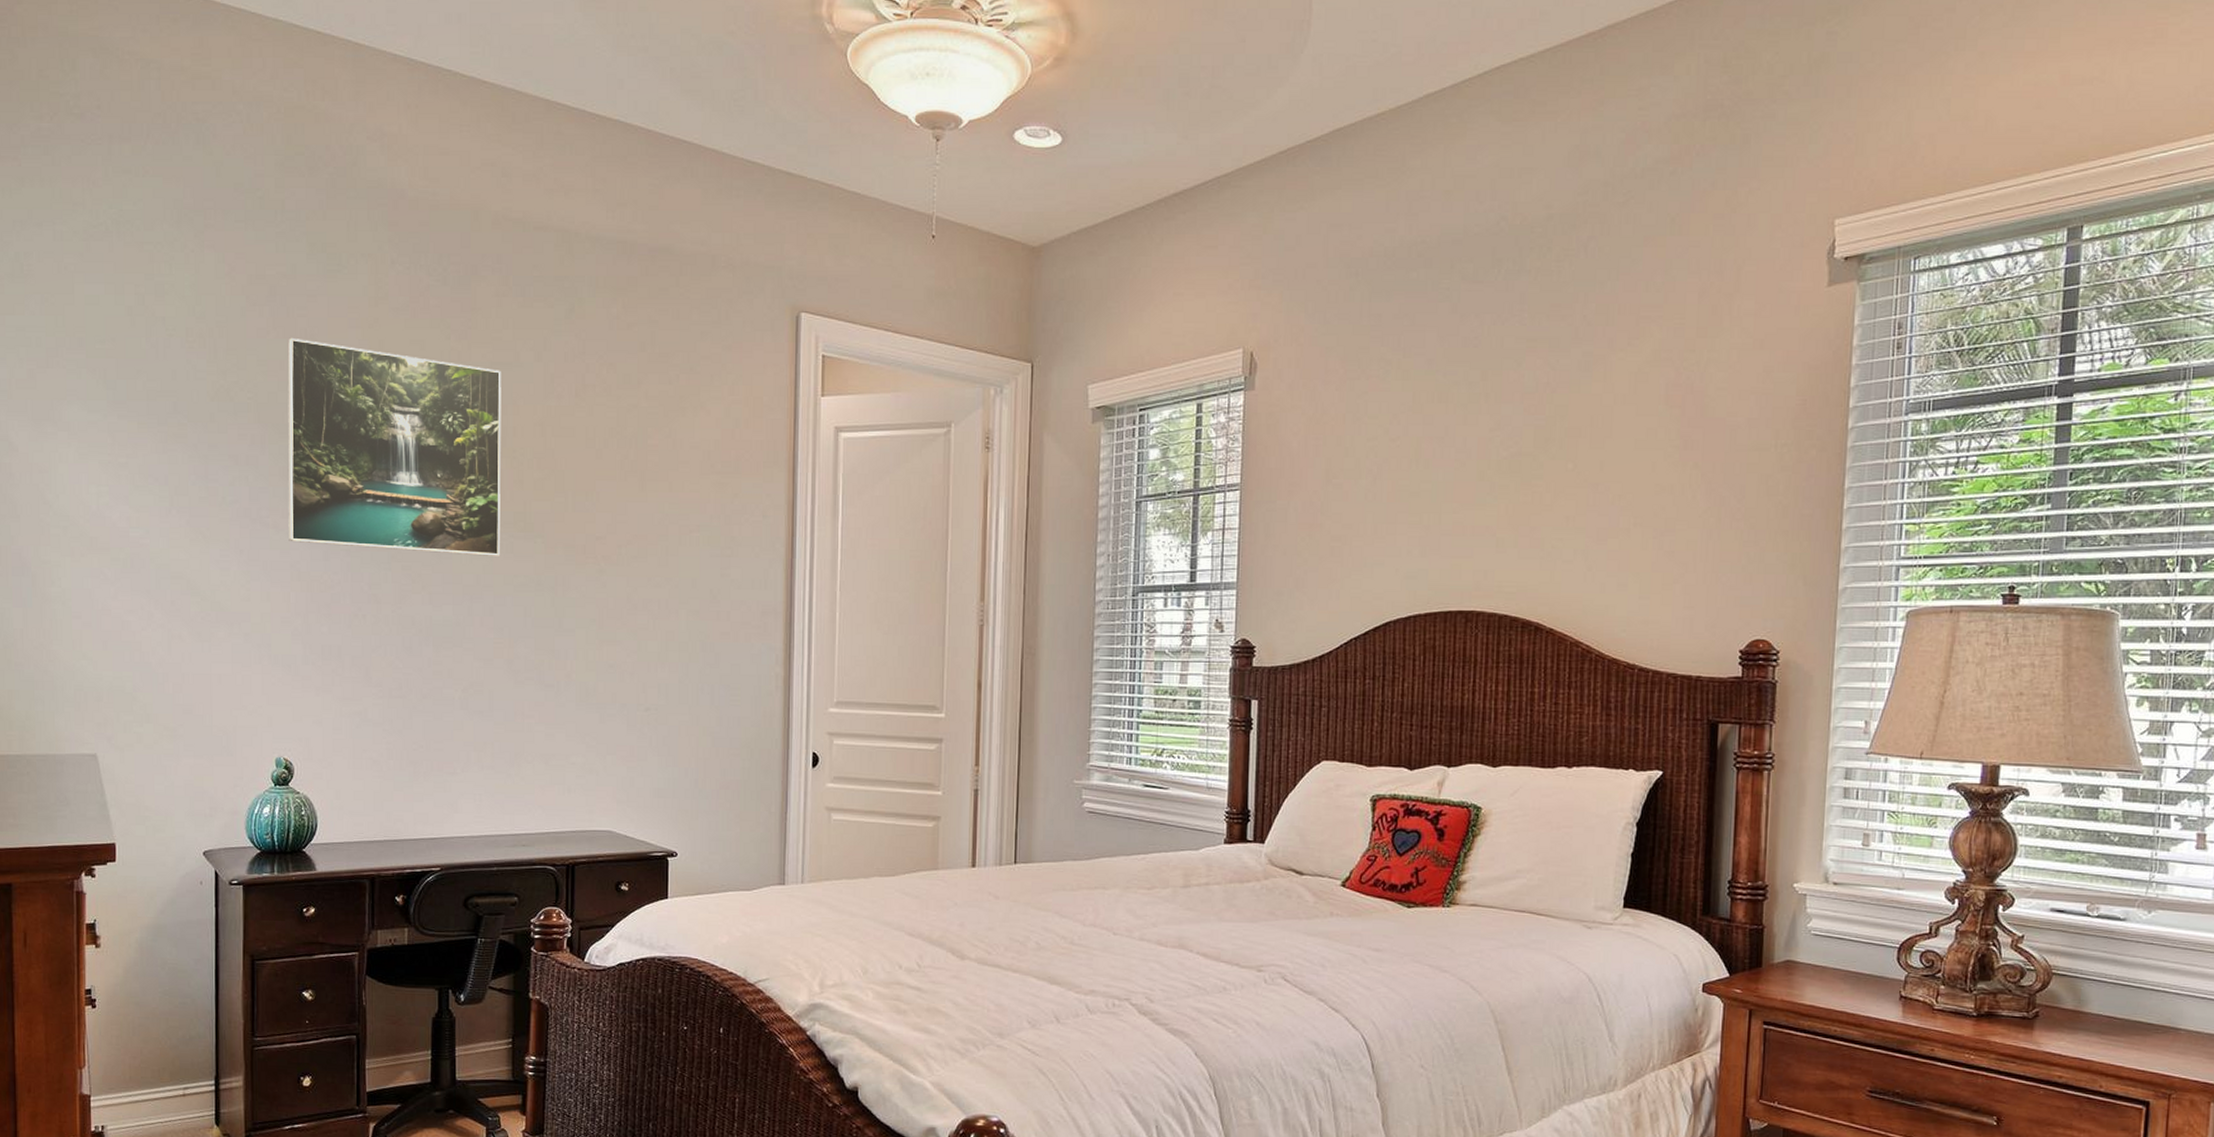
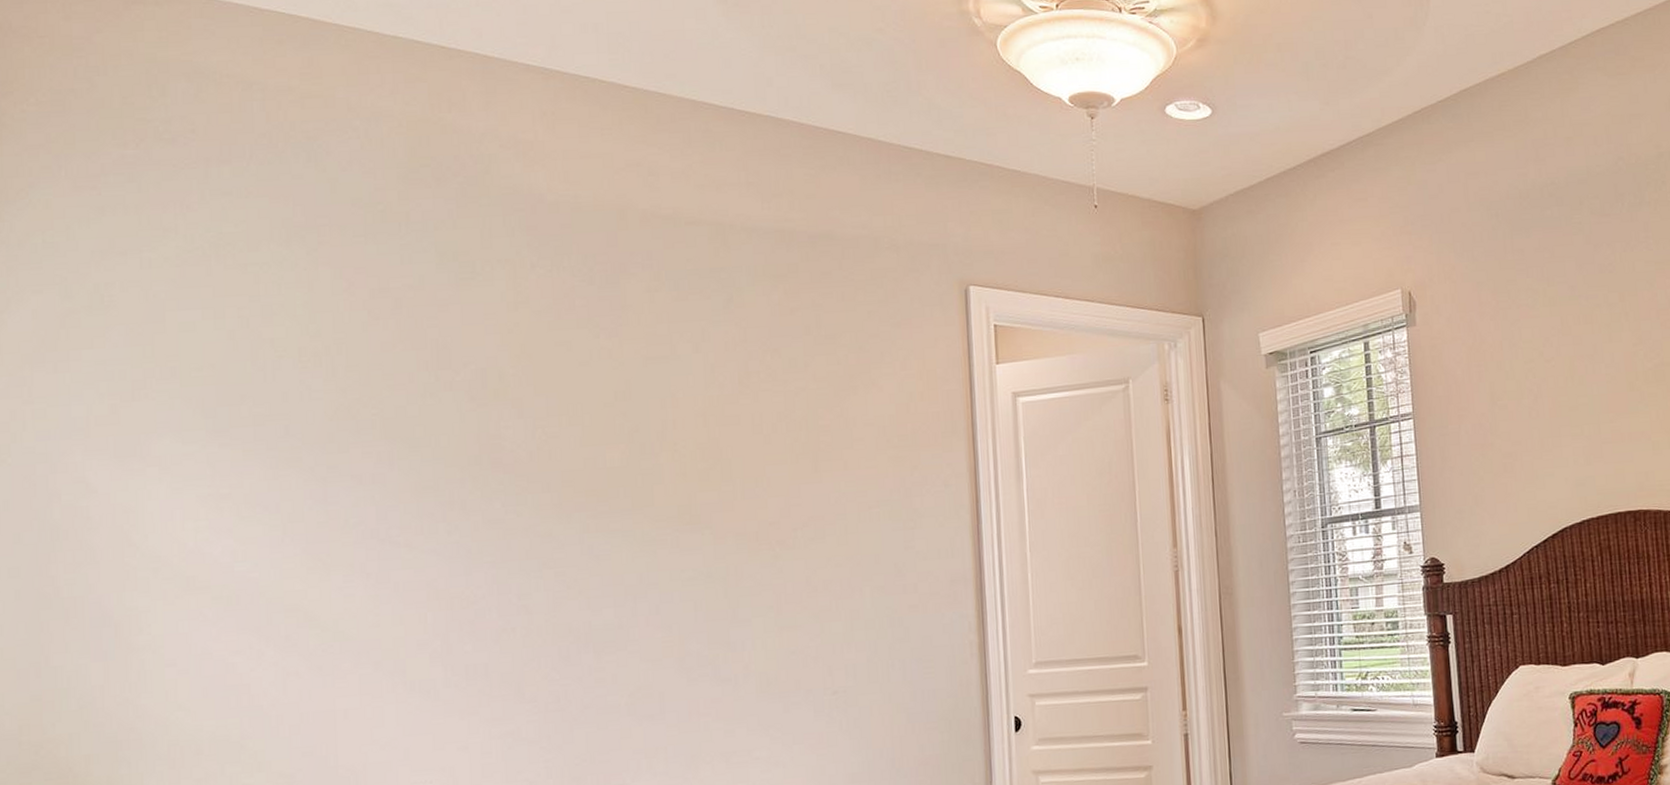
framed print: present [287,337,501,556] -> none [417,349,665,560]

